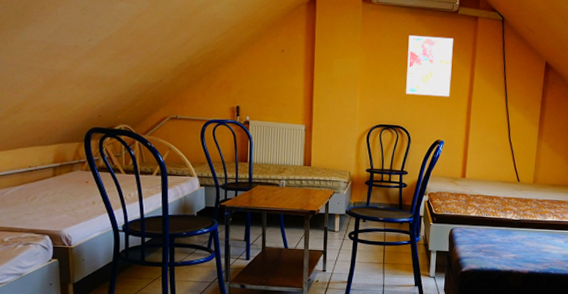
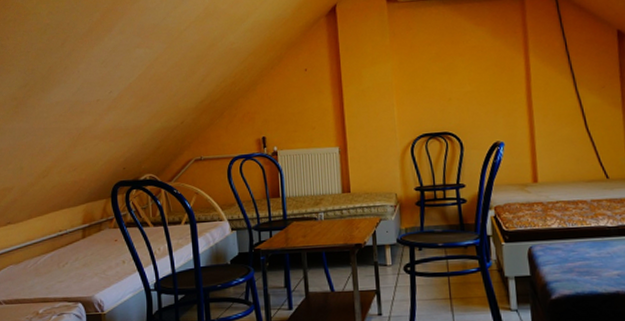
wall art: present [406,35,453,97] -> none [445,22,504,95]

